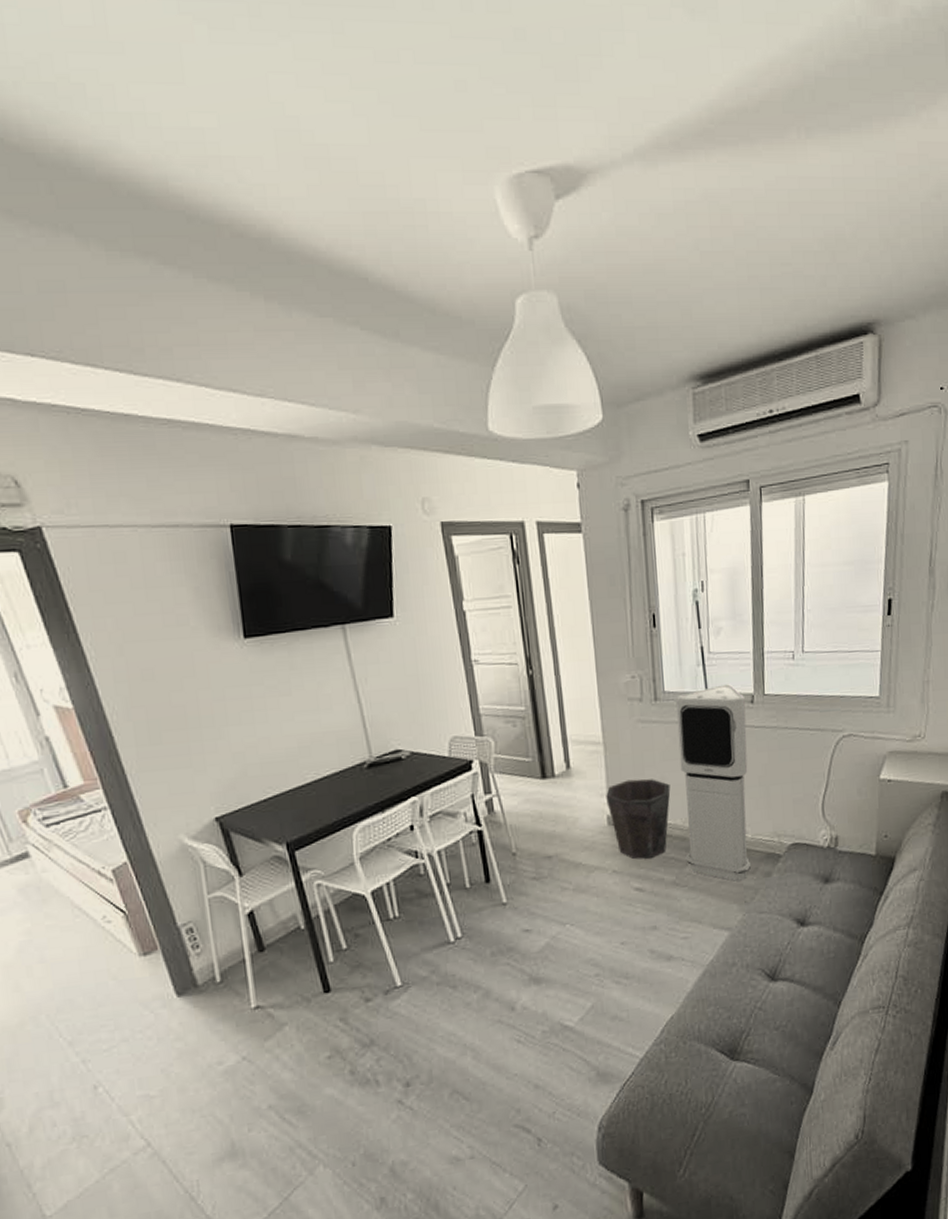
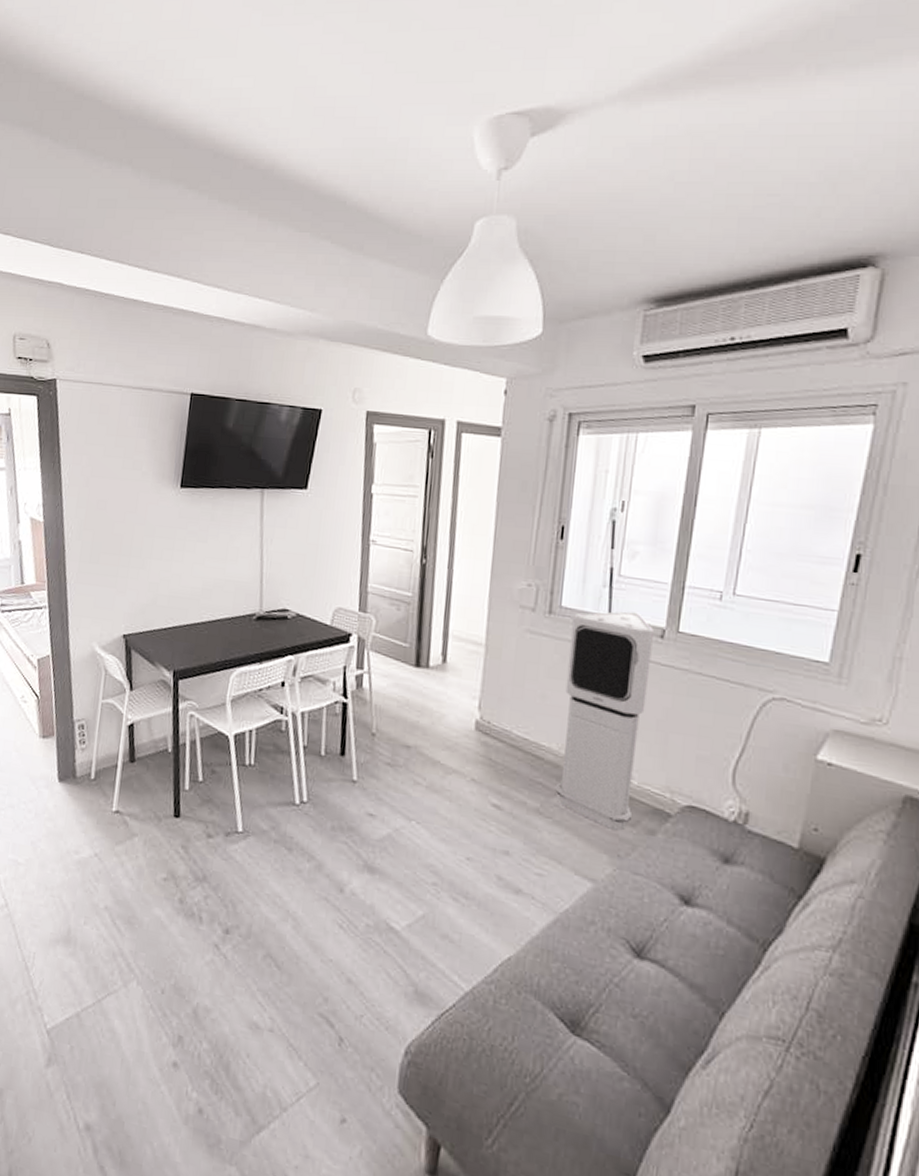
waste bin: present [606,779,671,859] -> none [478,688,551,777]

